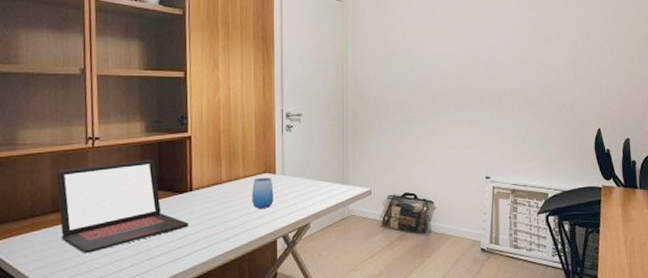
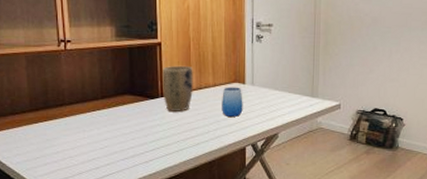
laptop: present [56,160,189,253] -> none [31,64,161,151]
plant pot: none [191,158,223,205] -> present [161,65,193,111]

